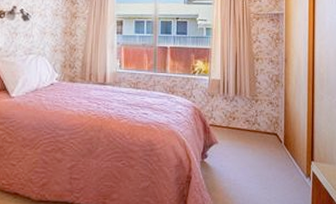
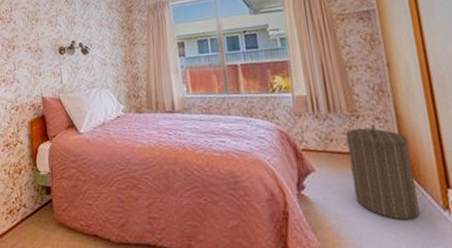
laundry hamper: none [245,108,290,185] -> present [345,124,420,220]

